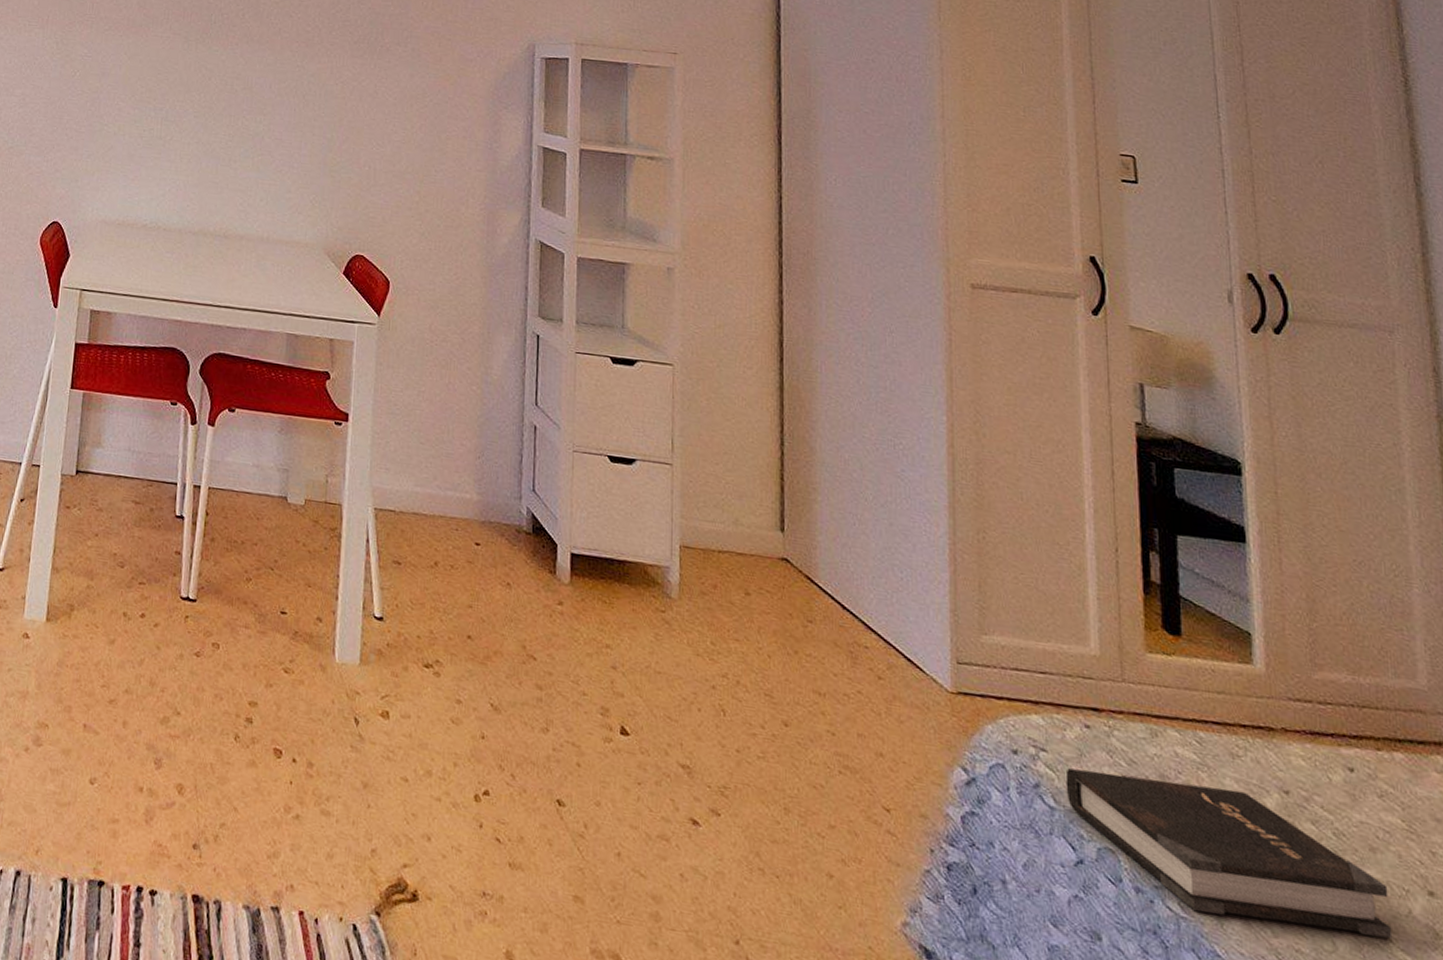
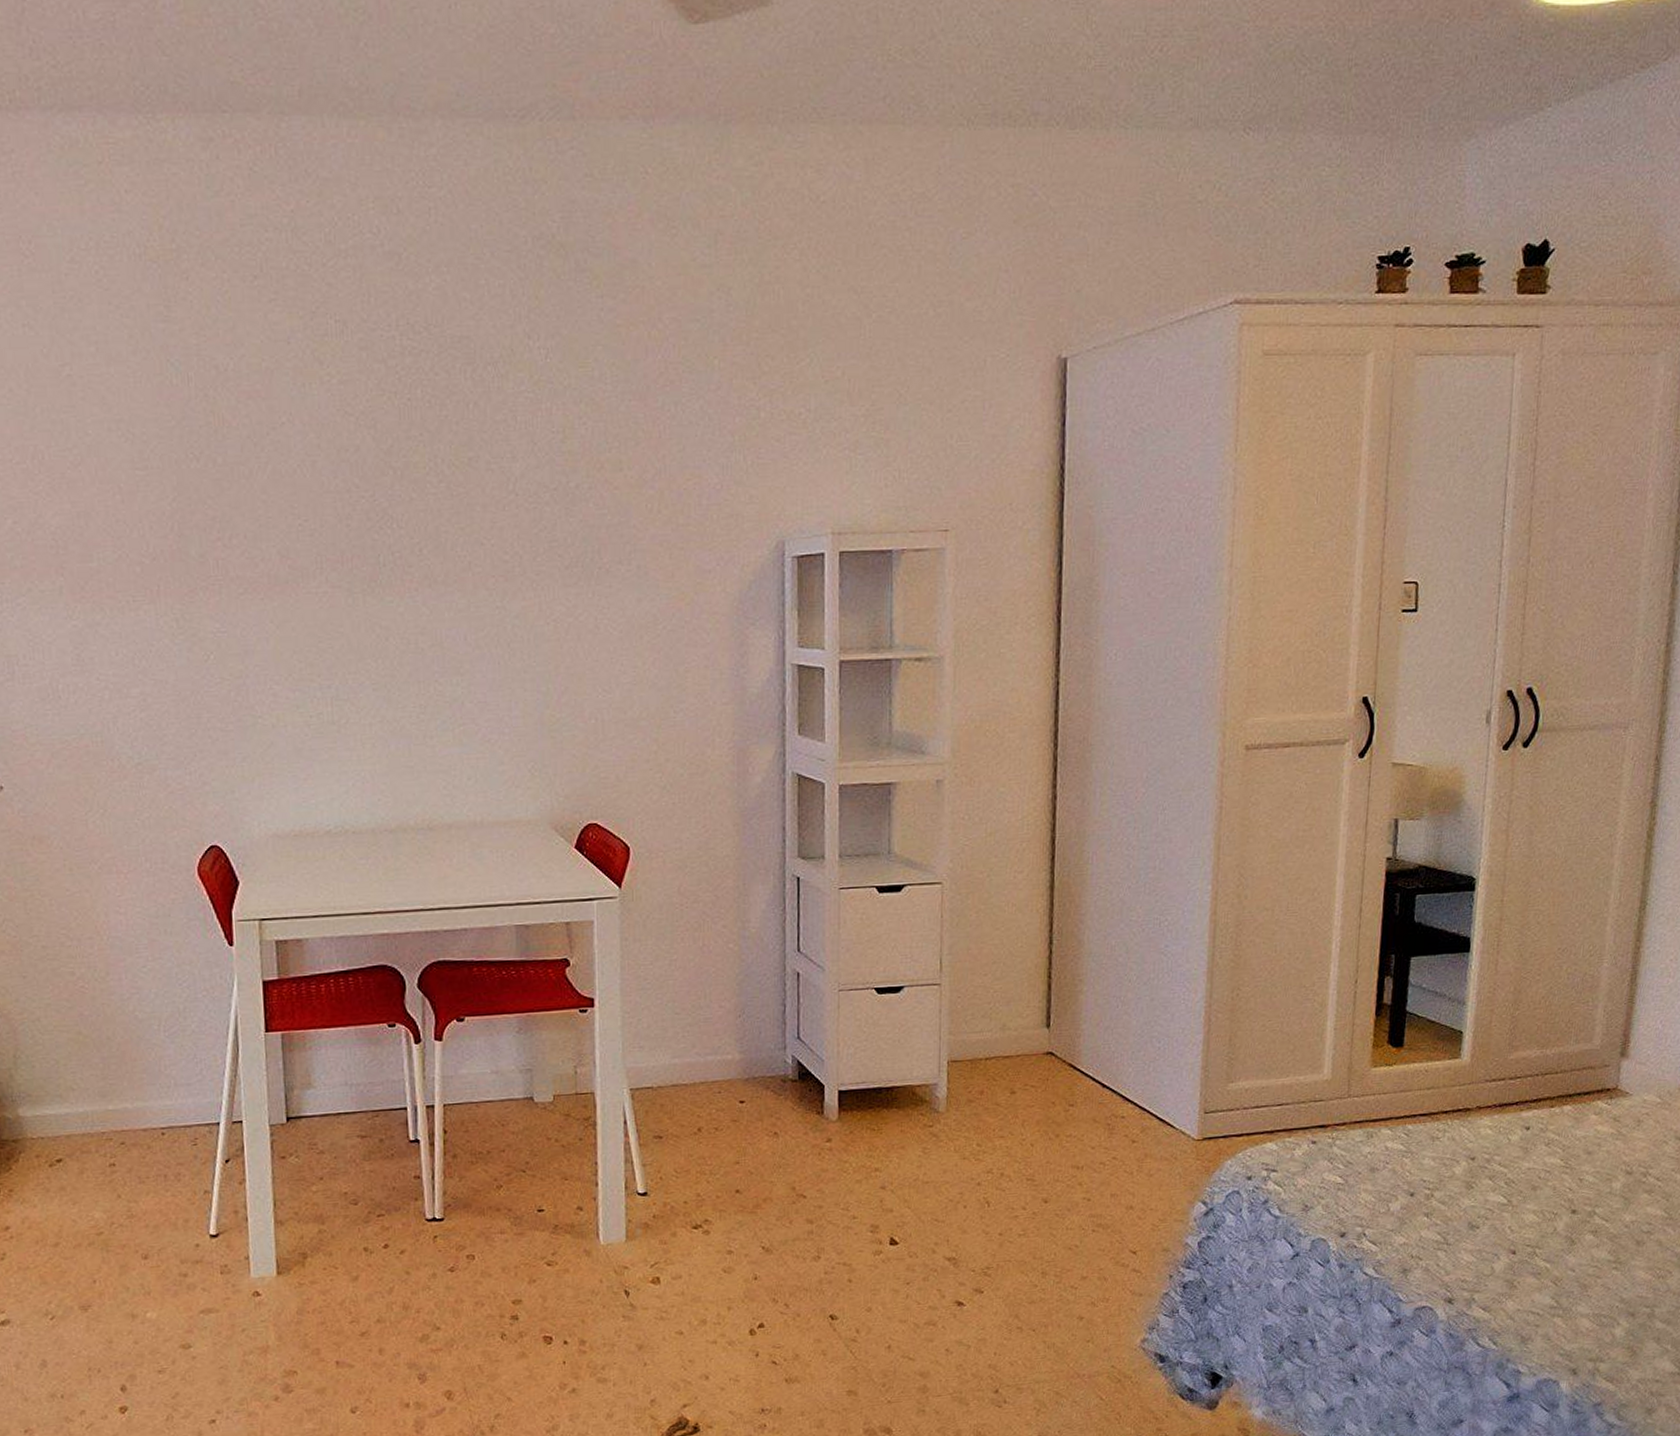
hardback book: present [1065,768,1393,939] -> none [1290,1166,1541,1270]

